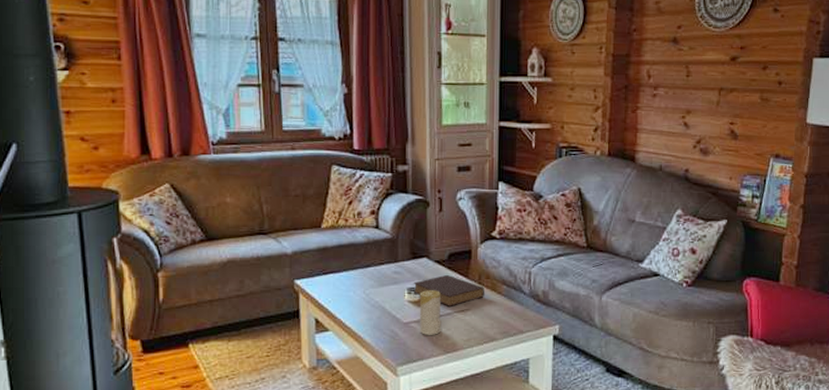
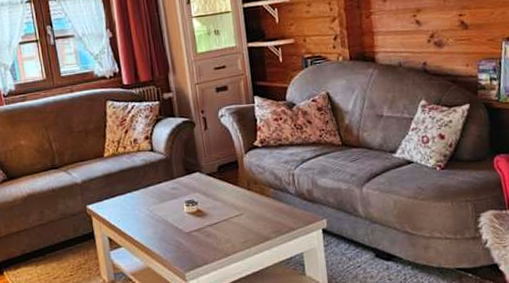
book: present [413,274,484,306] -> none [190,184,255,214]
candle: present [419,290,441,335] -> none [196,200,220,242]

